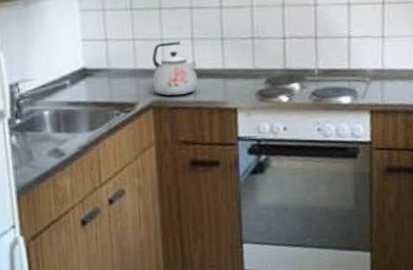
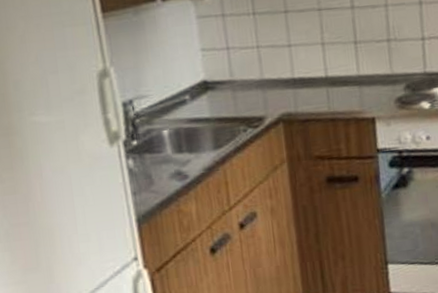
kettle: present [152,41,198,96] -> none [279,47,331,108]

